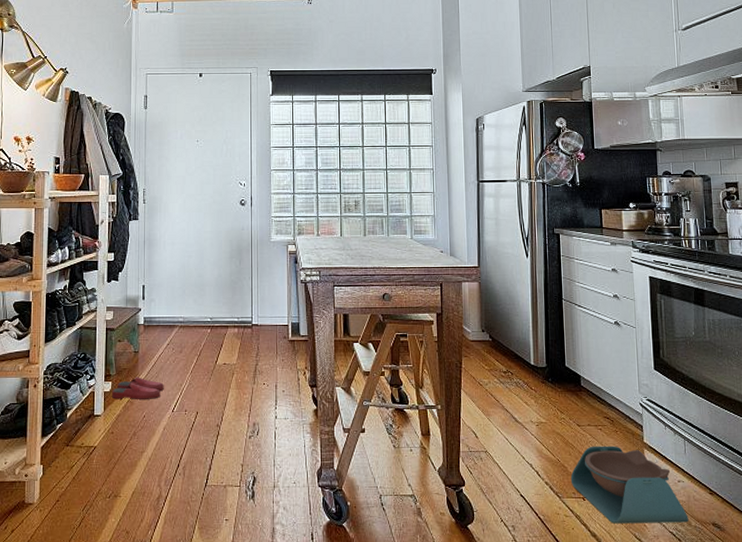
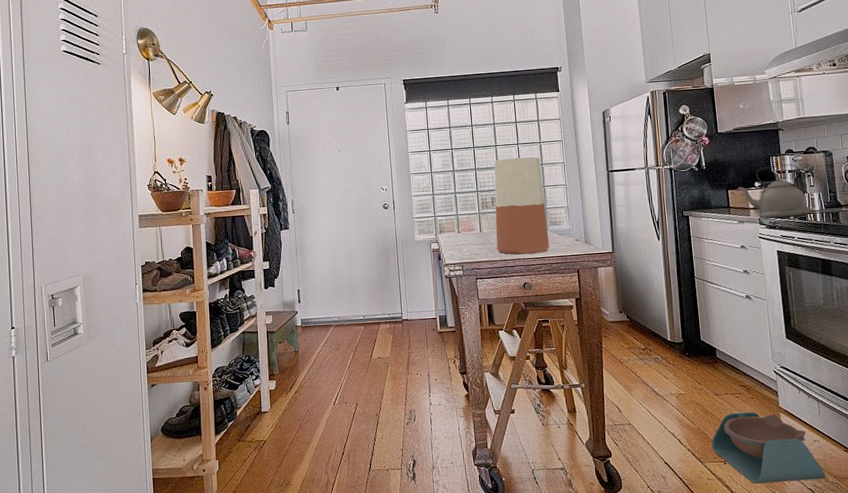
slippers: present [112,376,164,400] -> none [277,374,325,396]
vase: none [357,160,412,263] -> present [494,156,549,255]
kettle: none [612,187,687,243] -> present [738,164,812,219]

